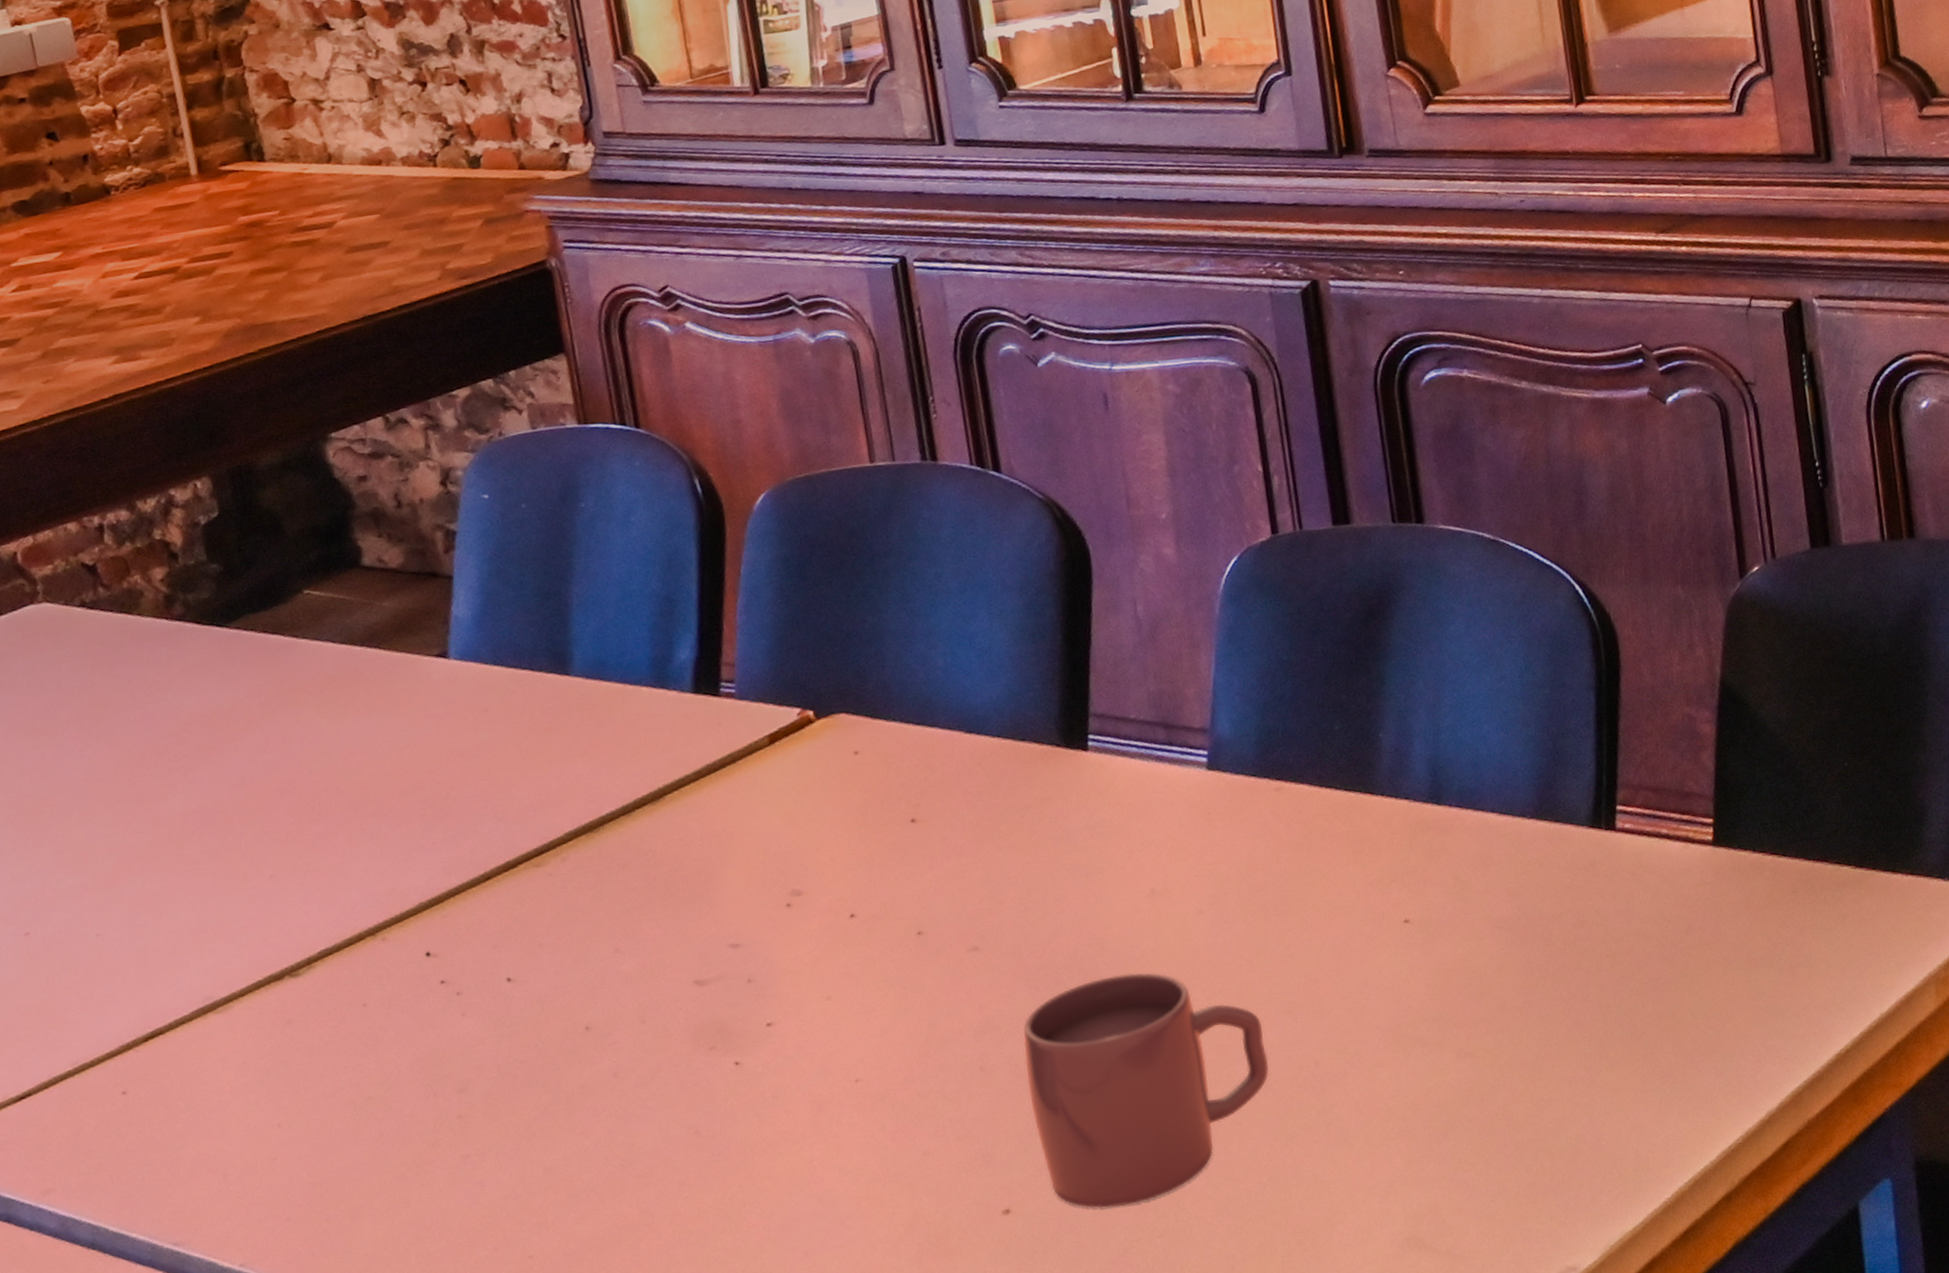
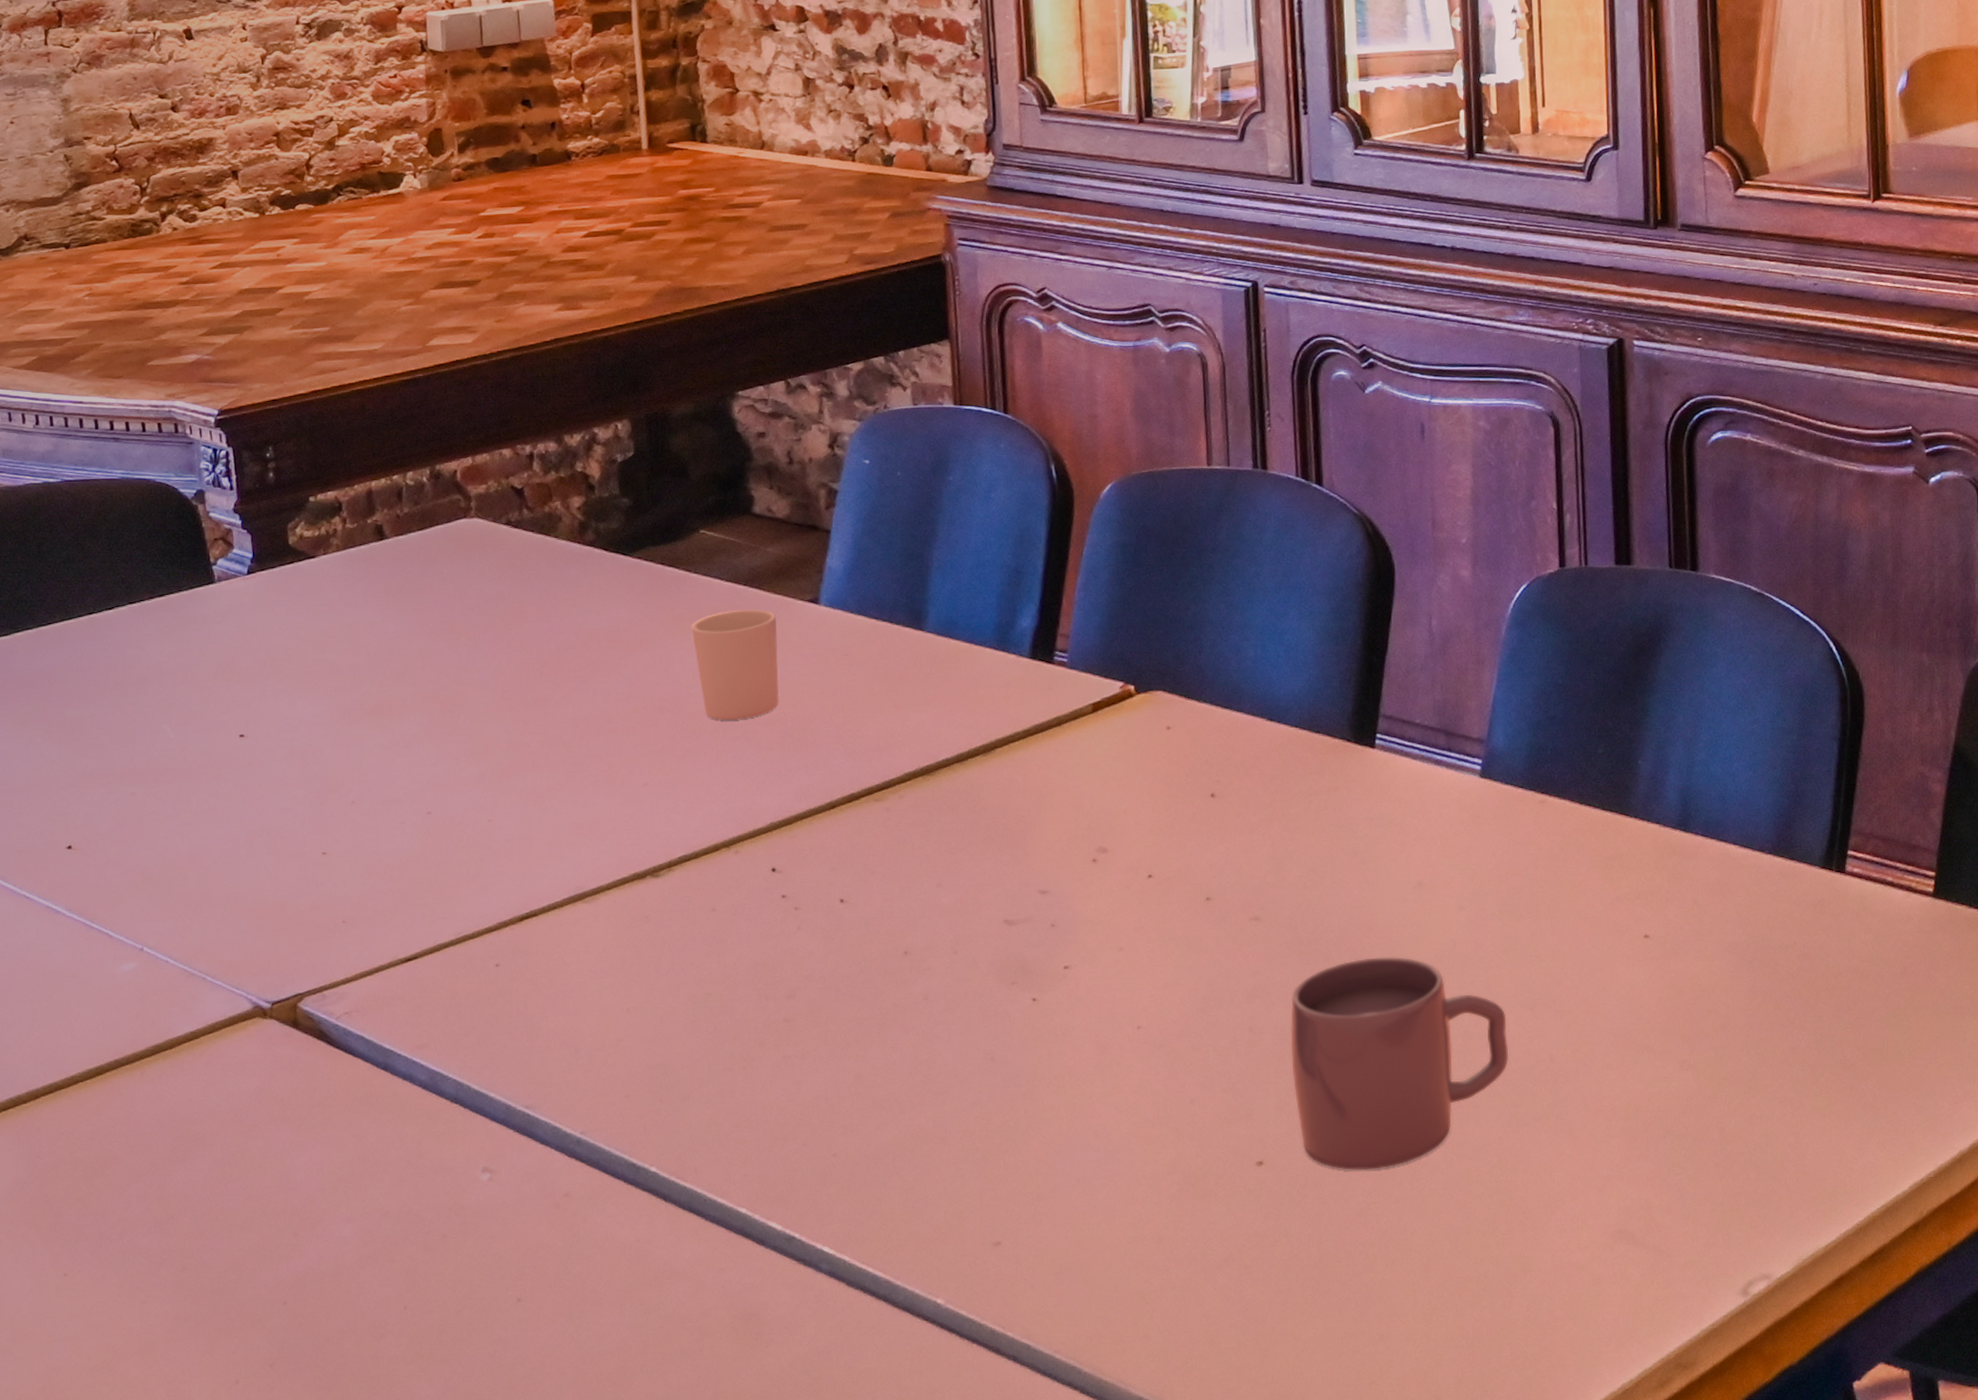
mug: none [306,671,415,797] -> present [692,609,779,720]

